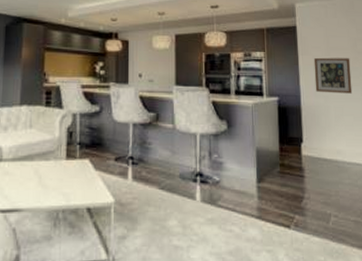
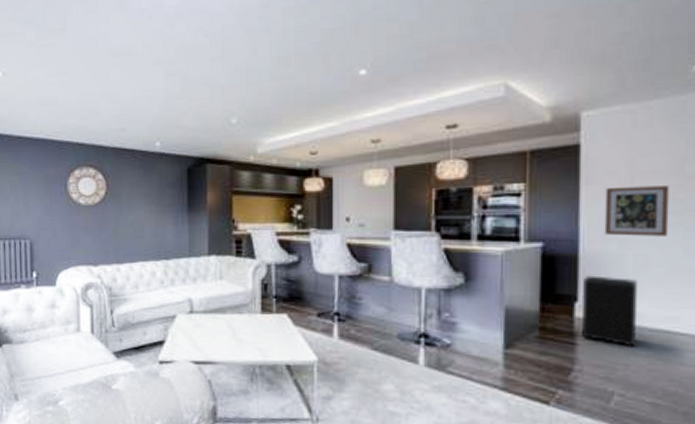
speaker: none [305,122,341,177] -> present [582,275,639,347]

